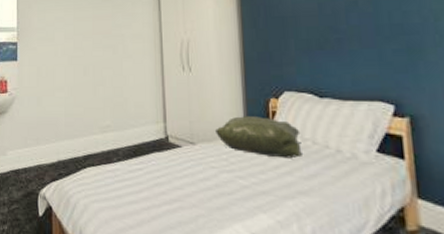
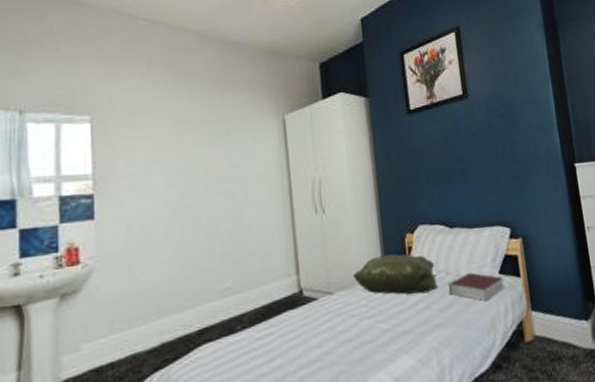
book: none [314,145,383,179] -> present [448,272,504,302]

